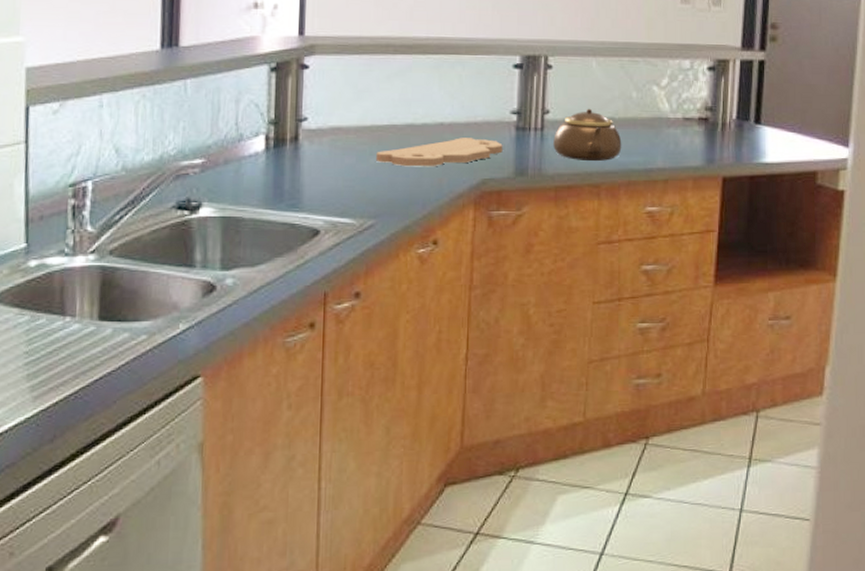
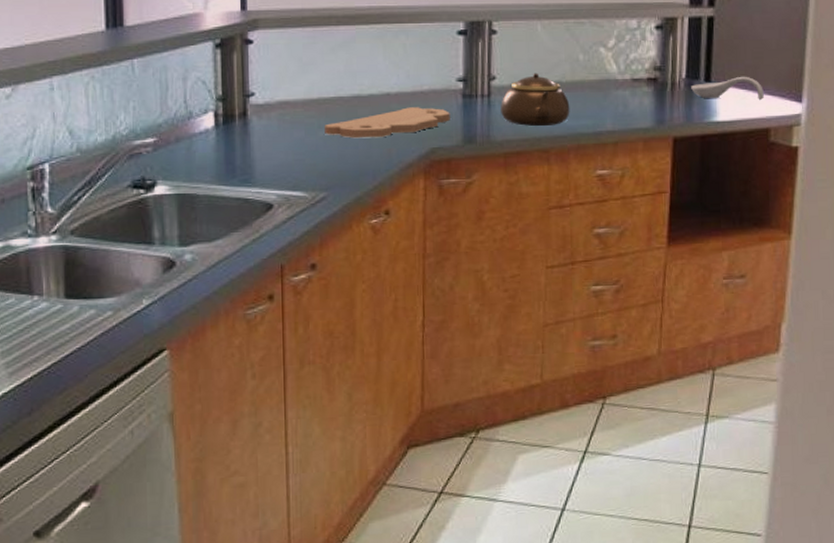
spoon rest: none [741,119,812,144] -> present [691,76,764,101]

